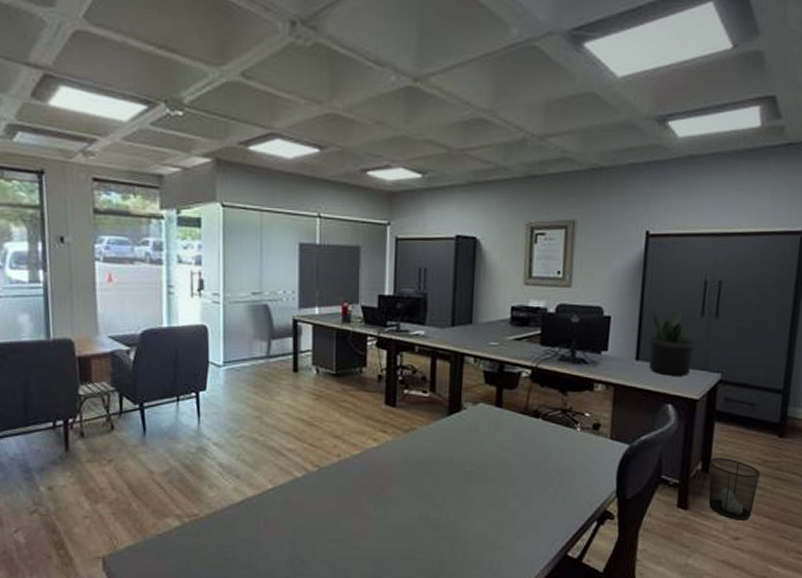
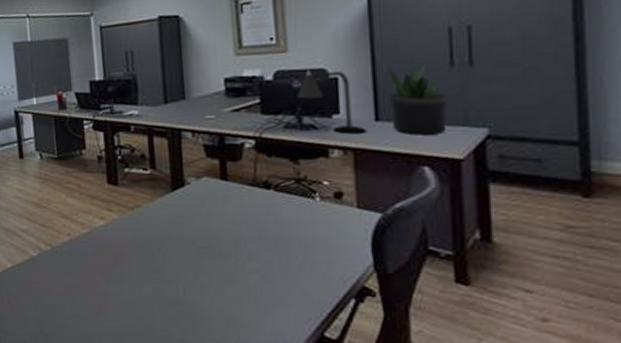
desk lamp: none [574,306,628,371] -> present [297,70,367,135]
waste bin: present [708,458,760,521] -> none [491,225,564,298]

